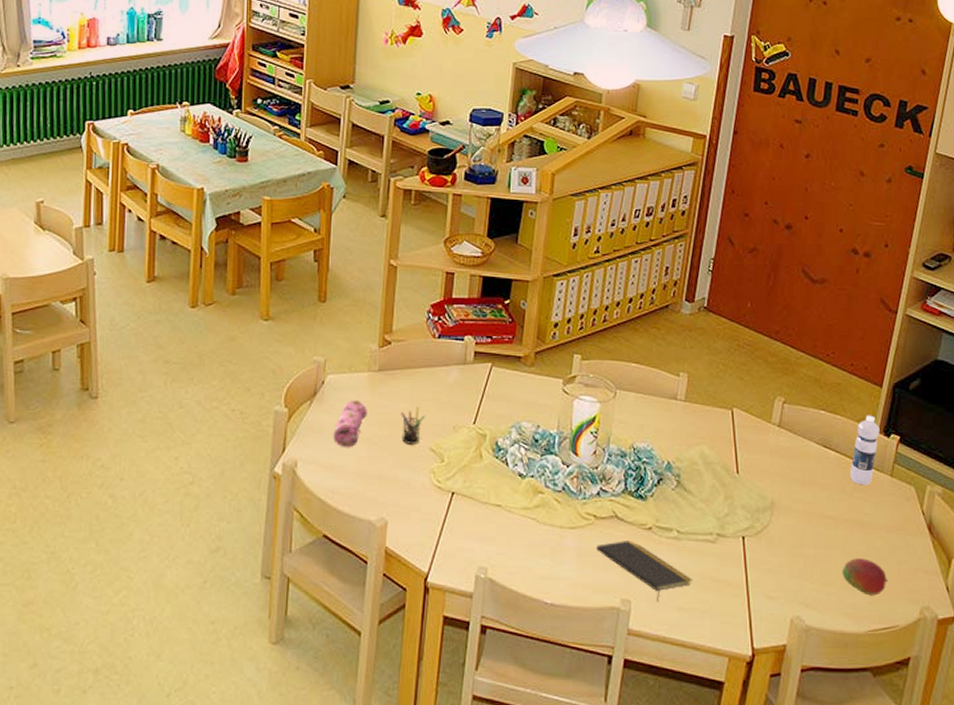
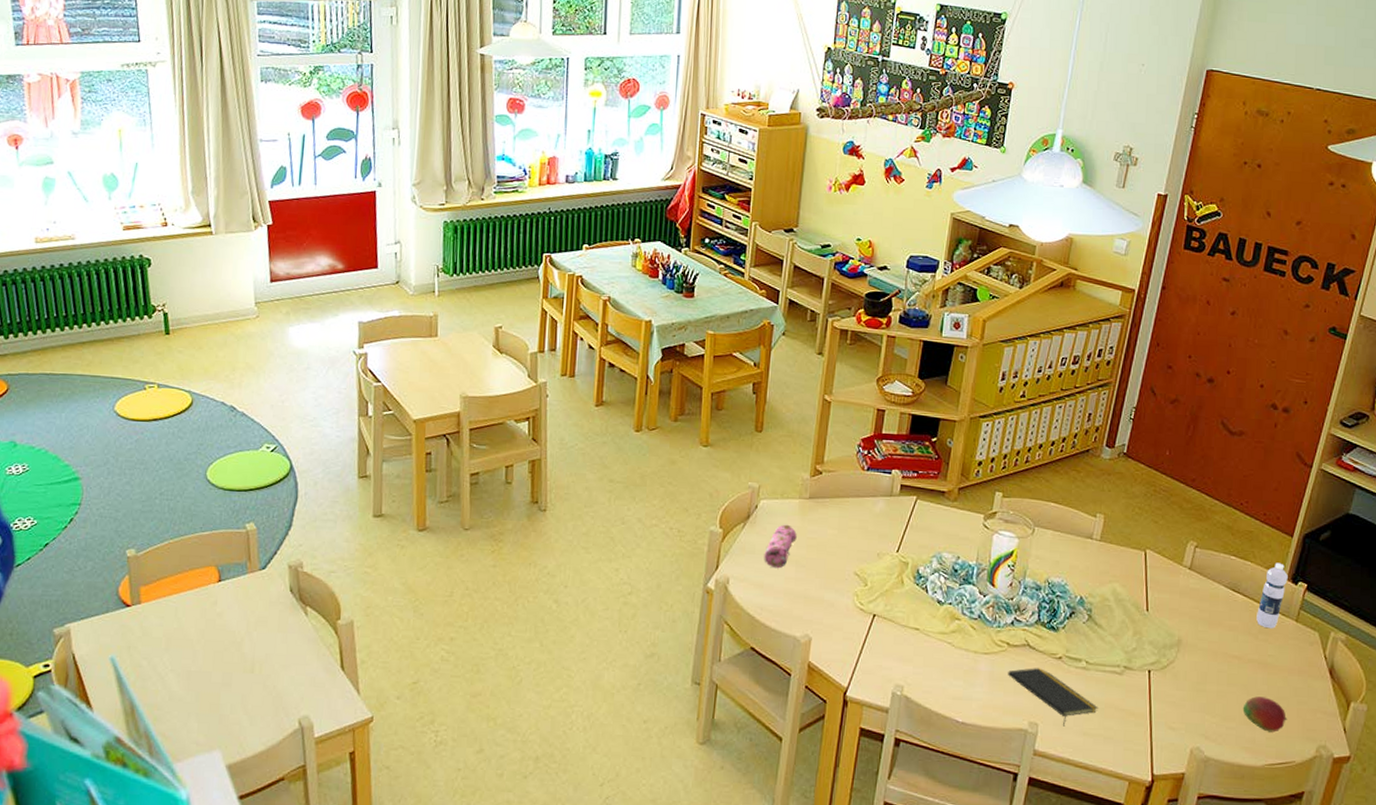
pen holder: present [401,407,425,444] -> none [828,534,851,568]

